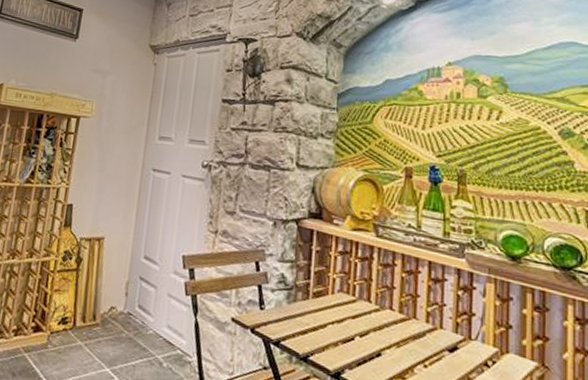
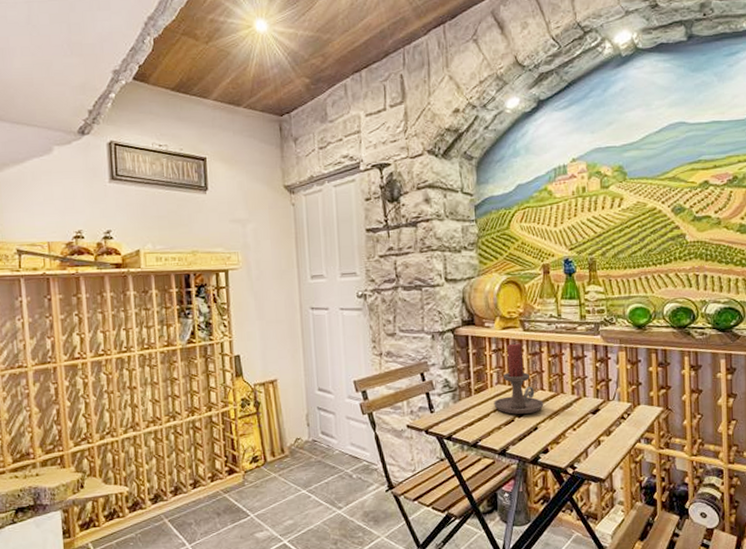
candle holder: none [333,248,392,336] -> present [494,343,544,414]

